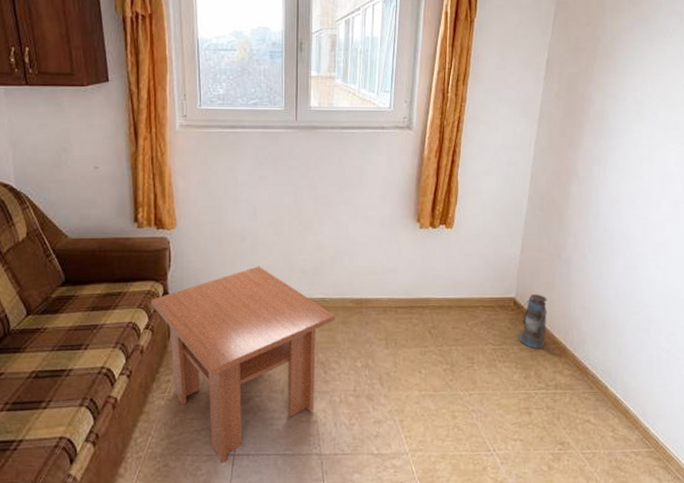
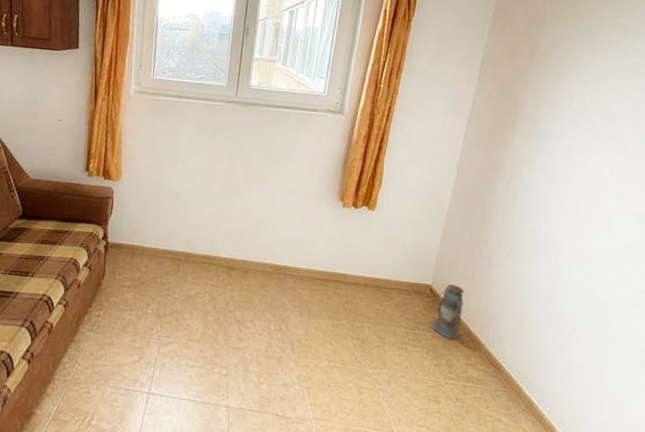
coffee table: present [150,266,335,464] -> none [91,223,255,400]

